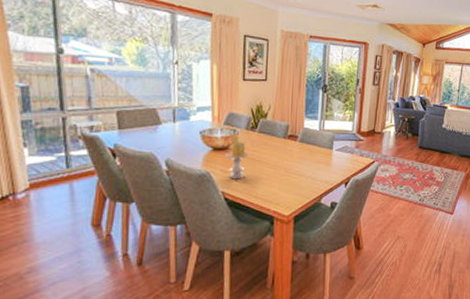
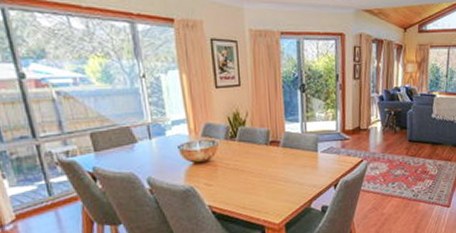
candle: present [224,135,249,180] -> none [206,146,231,192]

